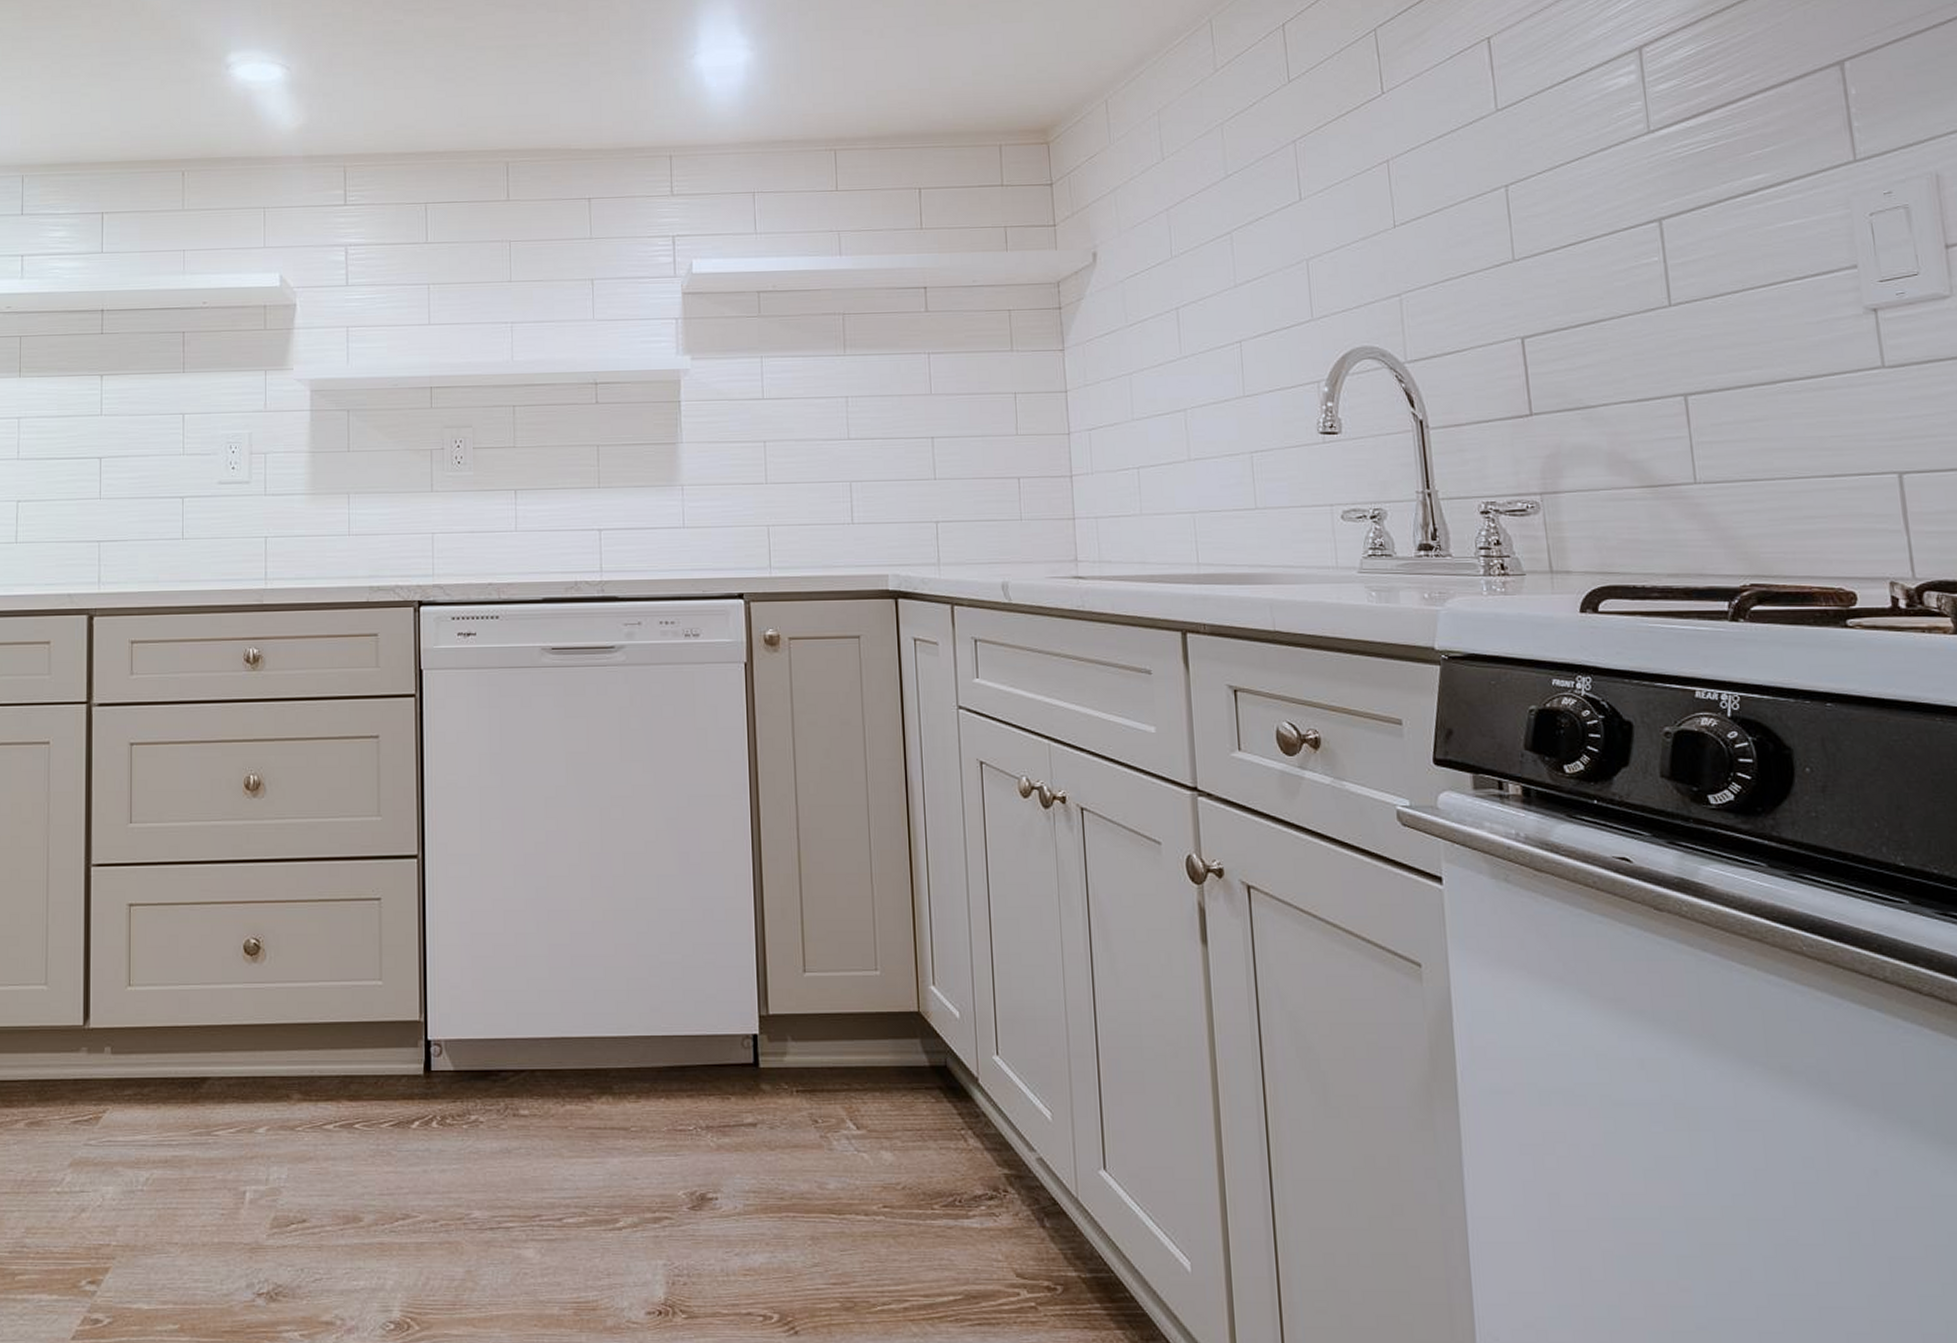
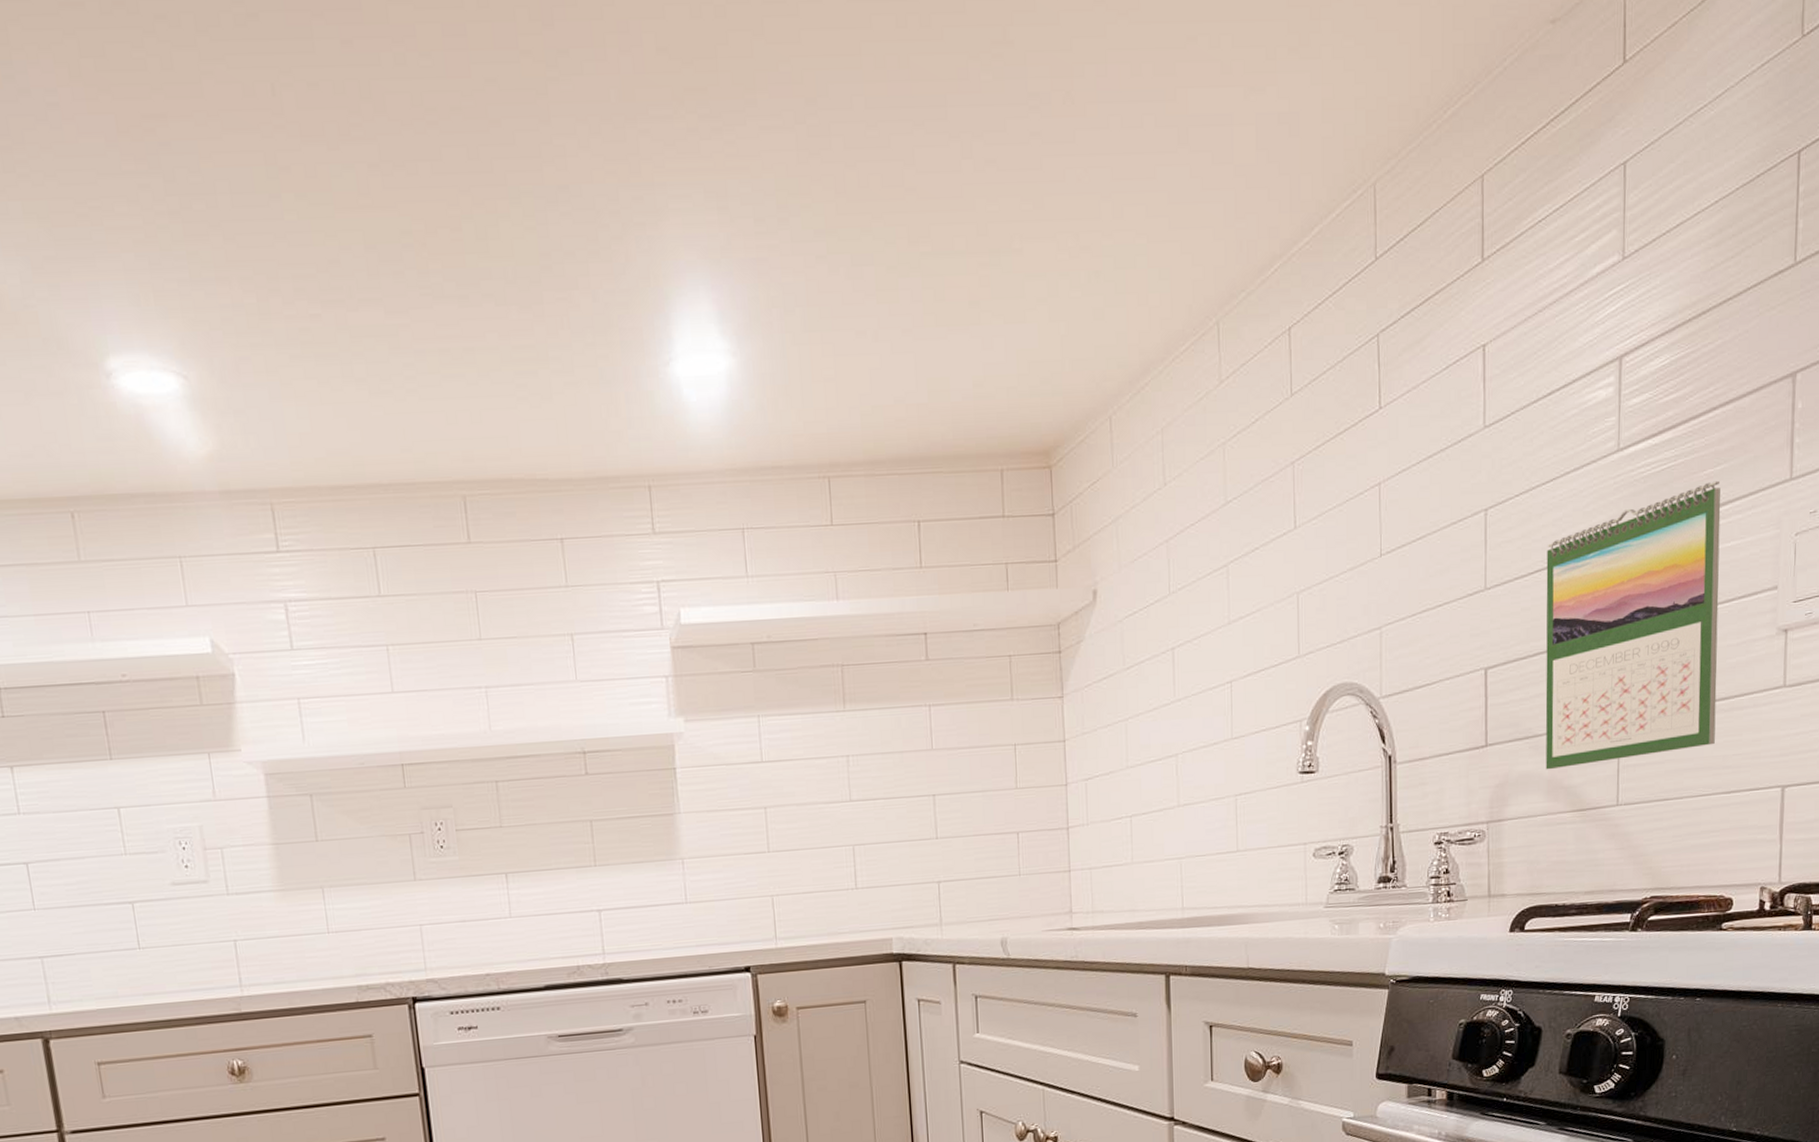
calendar: none [1579,161,1806,443] -> present [1545,480,1721,770]

